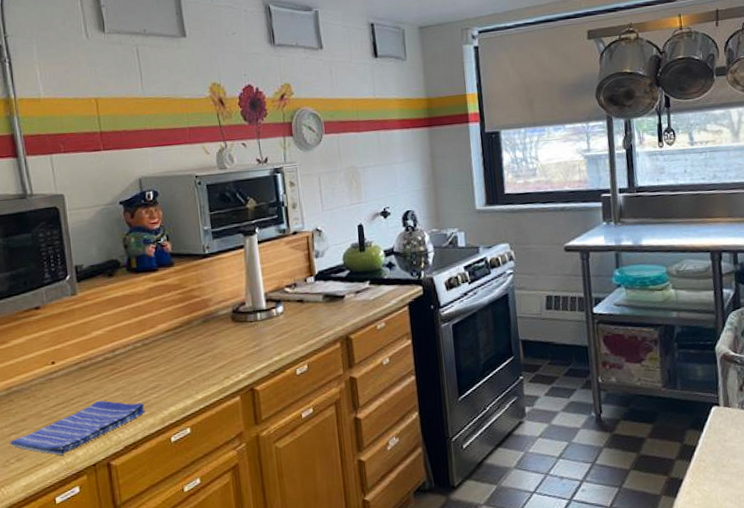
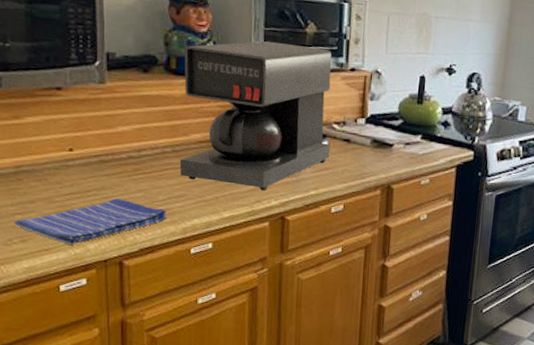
coffee maker: none [142,219,286,369] -> present [179,40,332,190]

